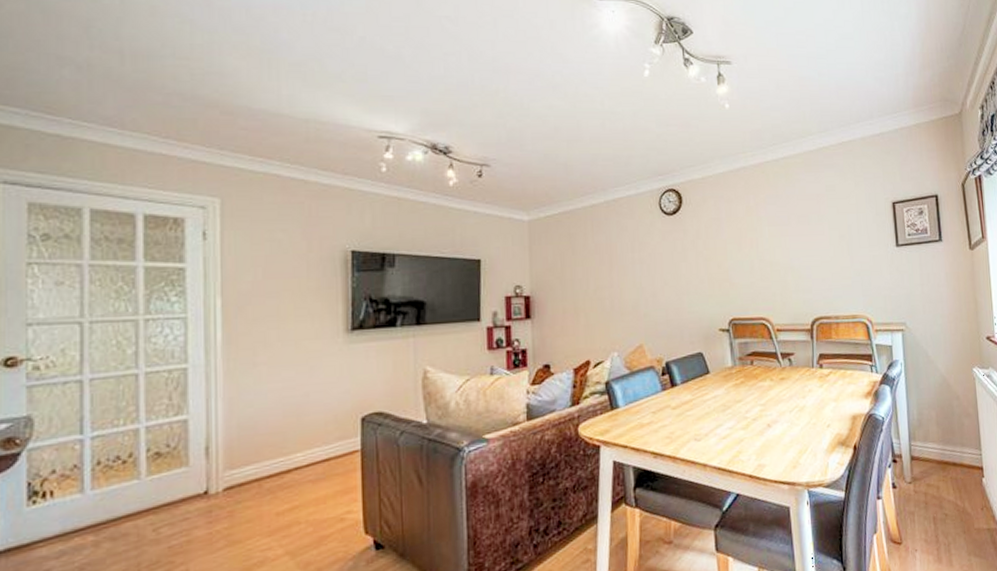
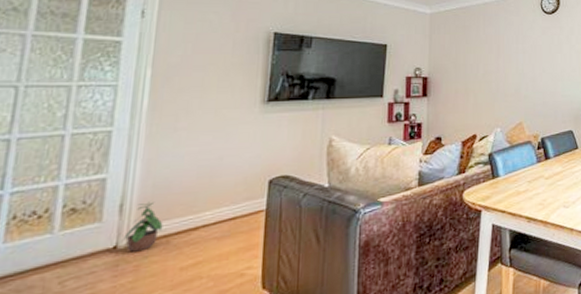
potted plant: none [213,443,253,497] -> present [123,201,163,252]

